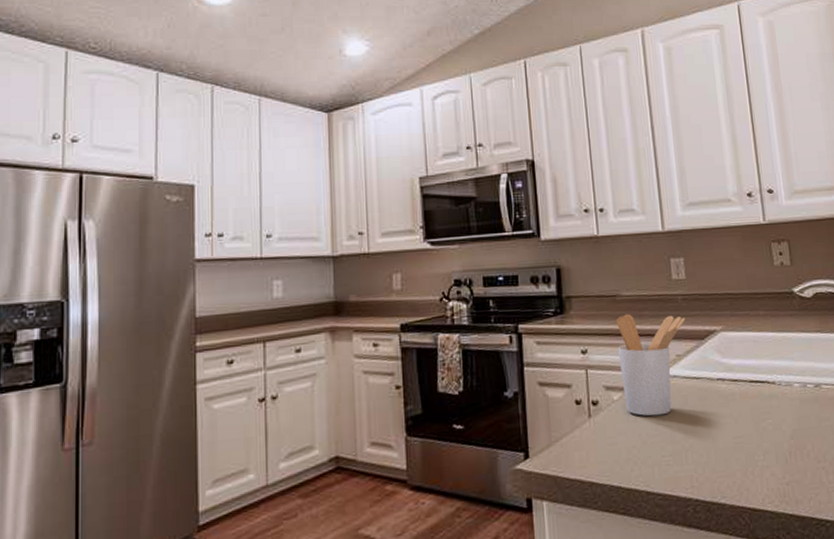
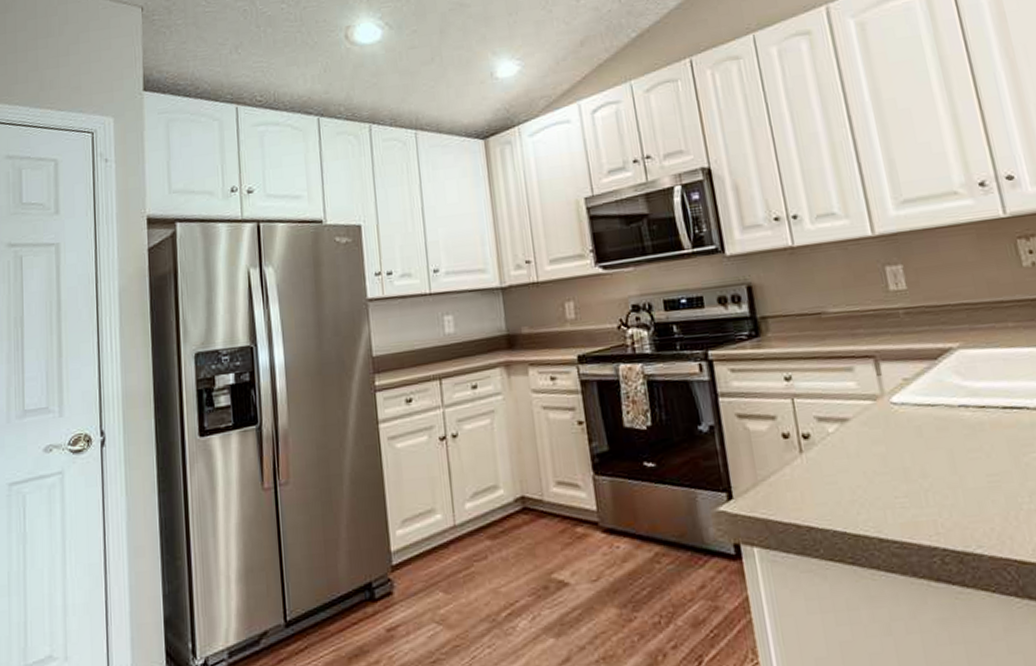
utensil holder: present [617,314,685,417] -> none [824,333,911,451]

